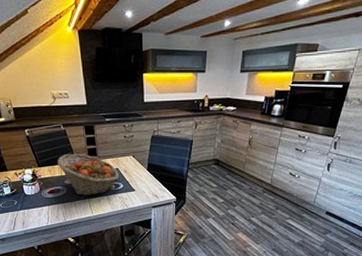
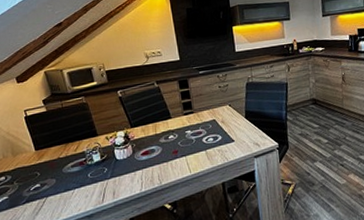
fruit basket: present [58,153,119,195] -> none [152,109,217,153]

